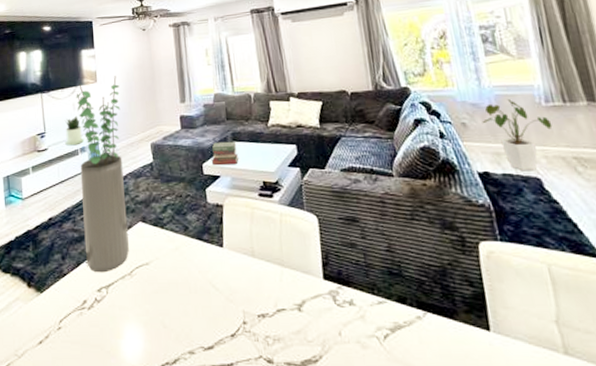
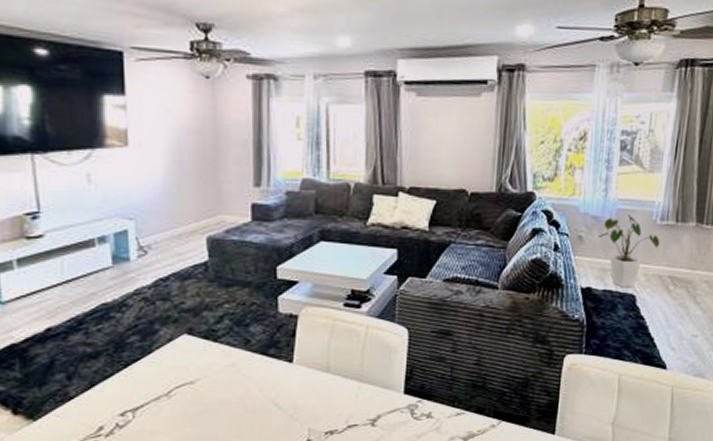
planter: present [65,116,84,146] -> none [73,191,104,233]
vase: present [76,76,129,273] -> none [92,139,167,394]
books: present [211,141,238,165] -> none [290,240,324,269]

